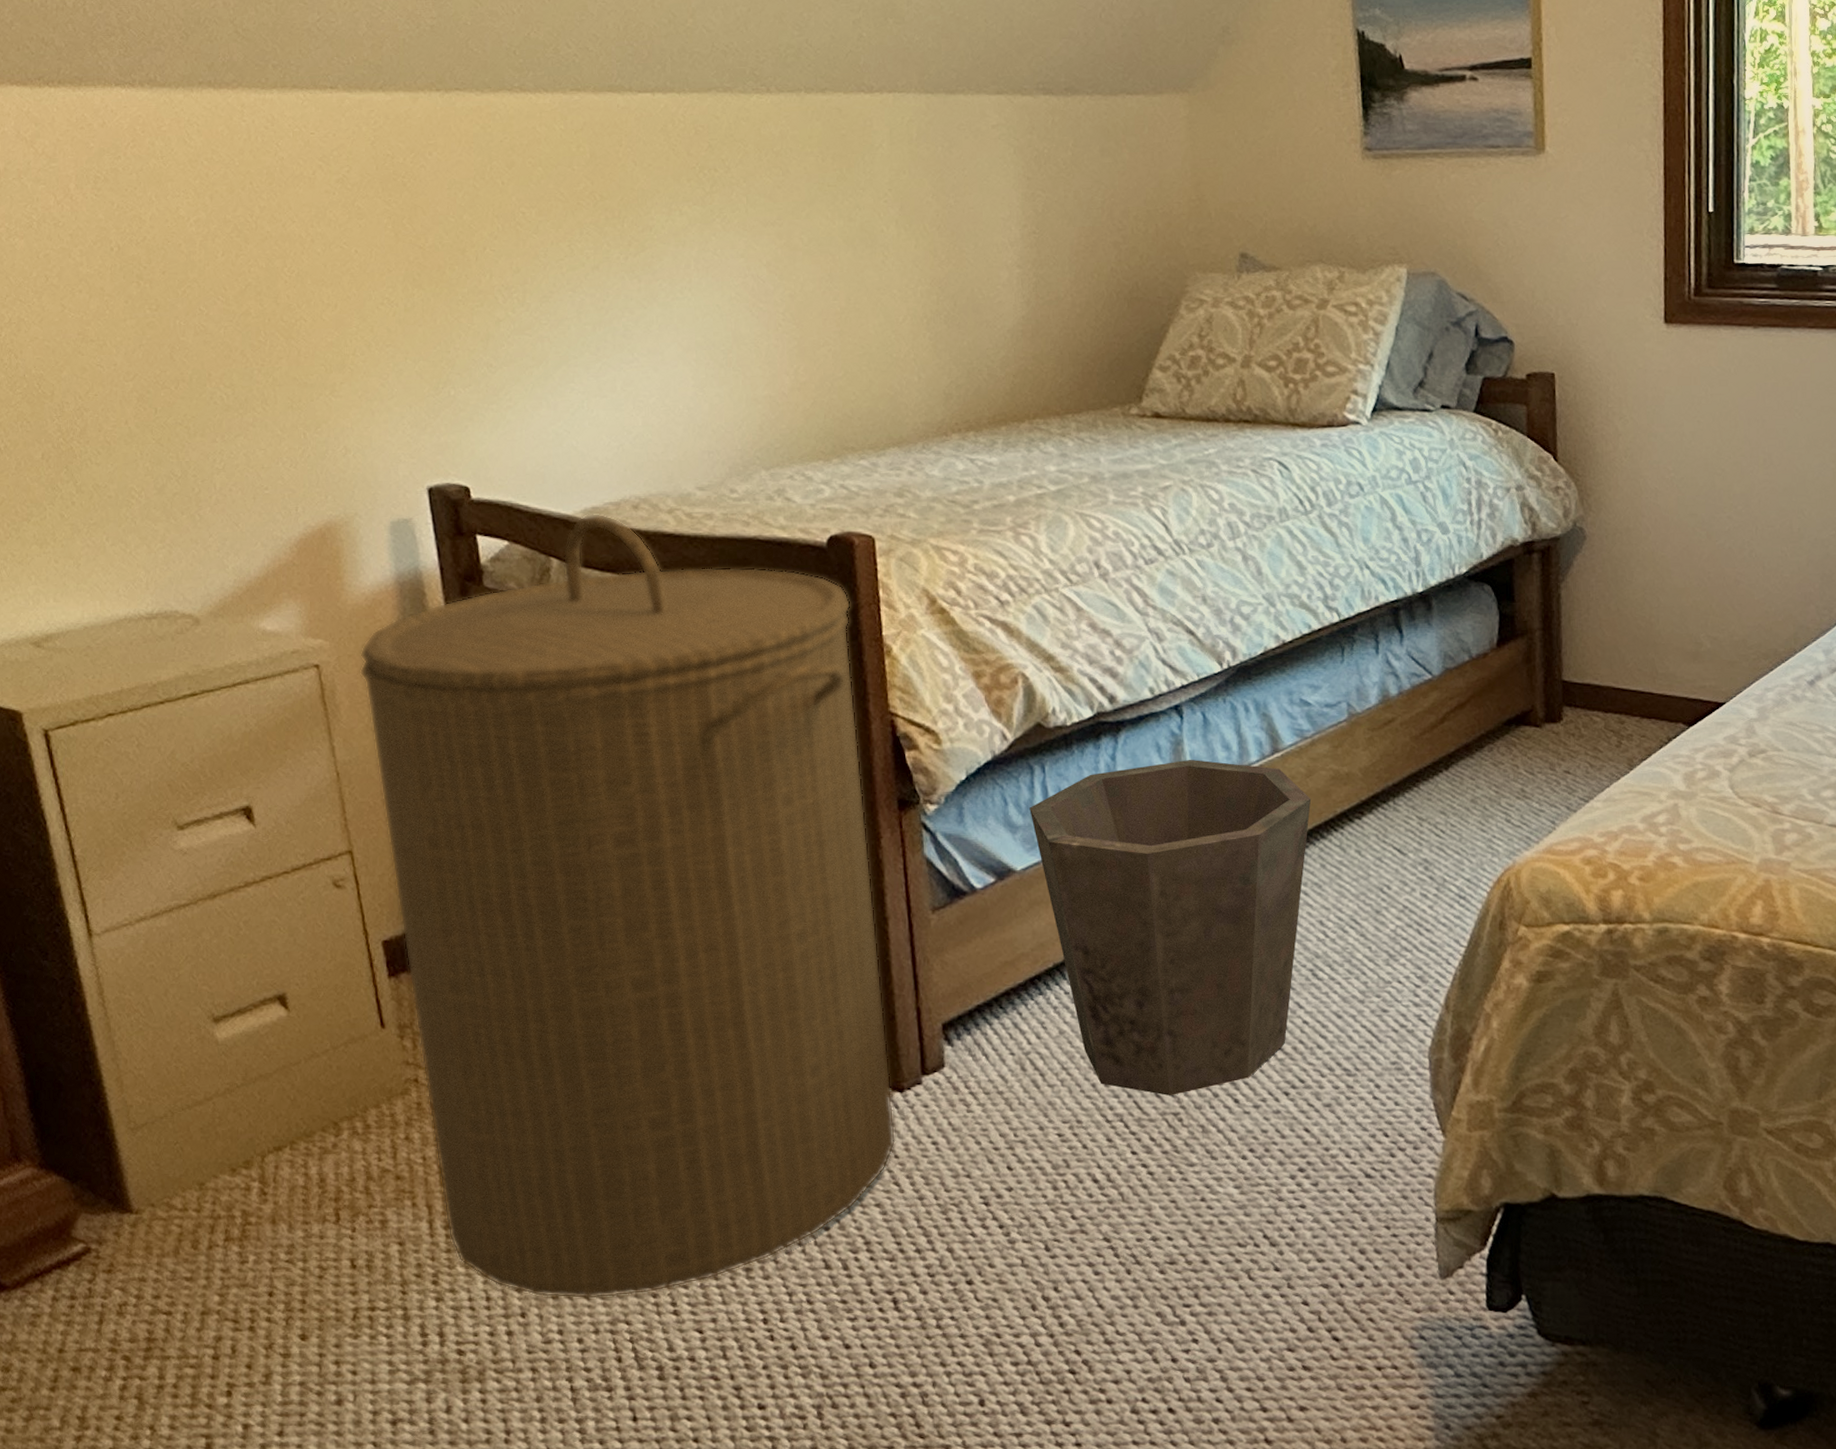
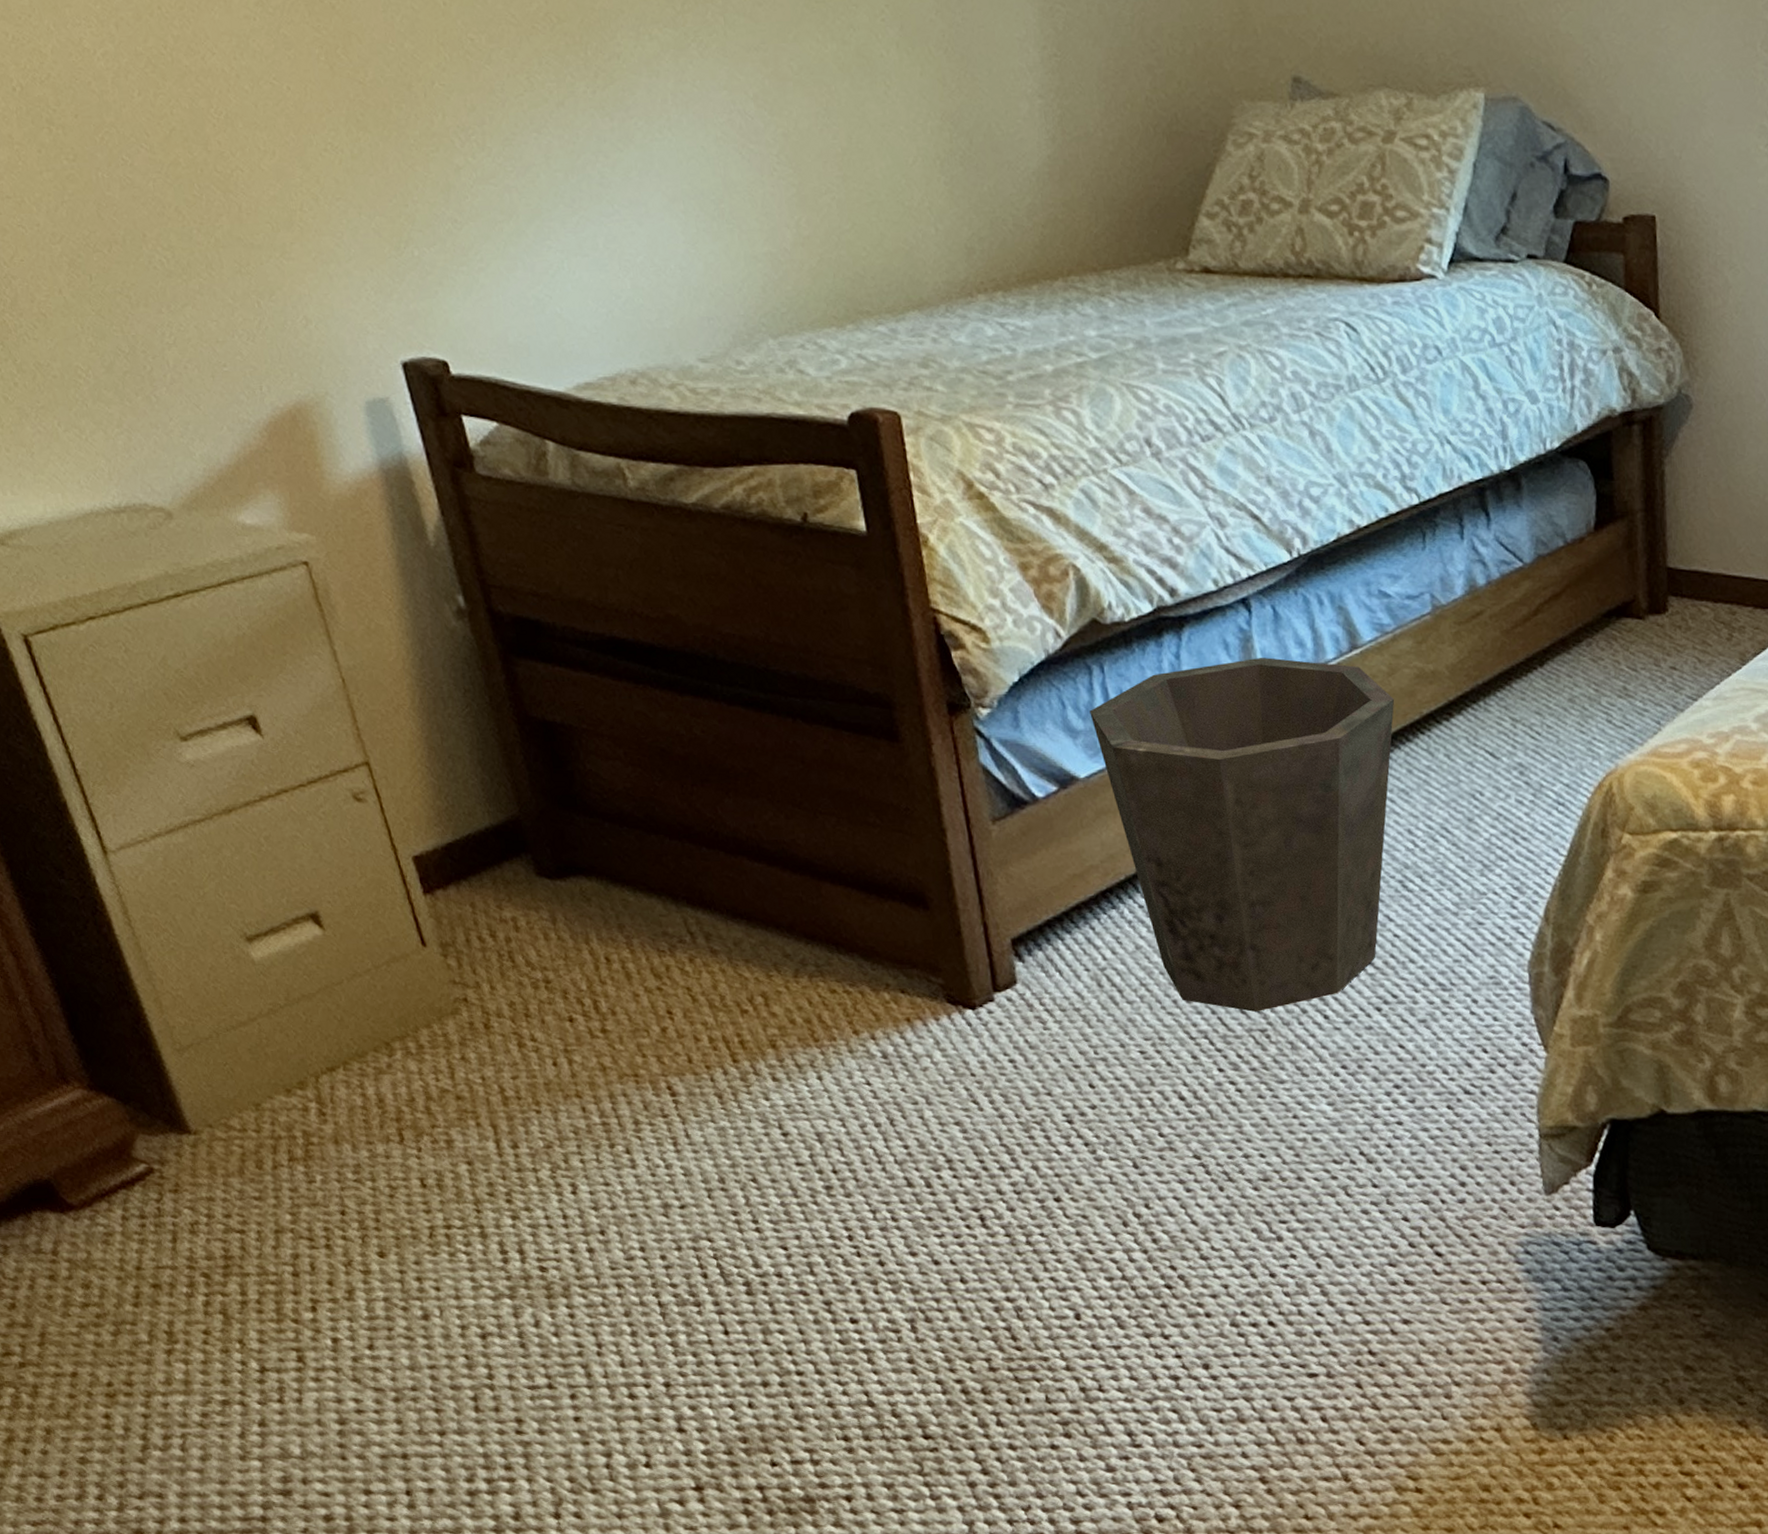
laundry hamper: present [359,512,896,1300] -> none [350,389,972,1218]

